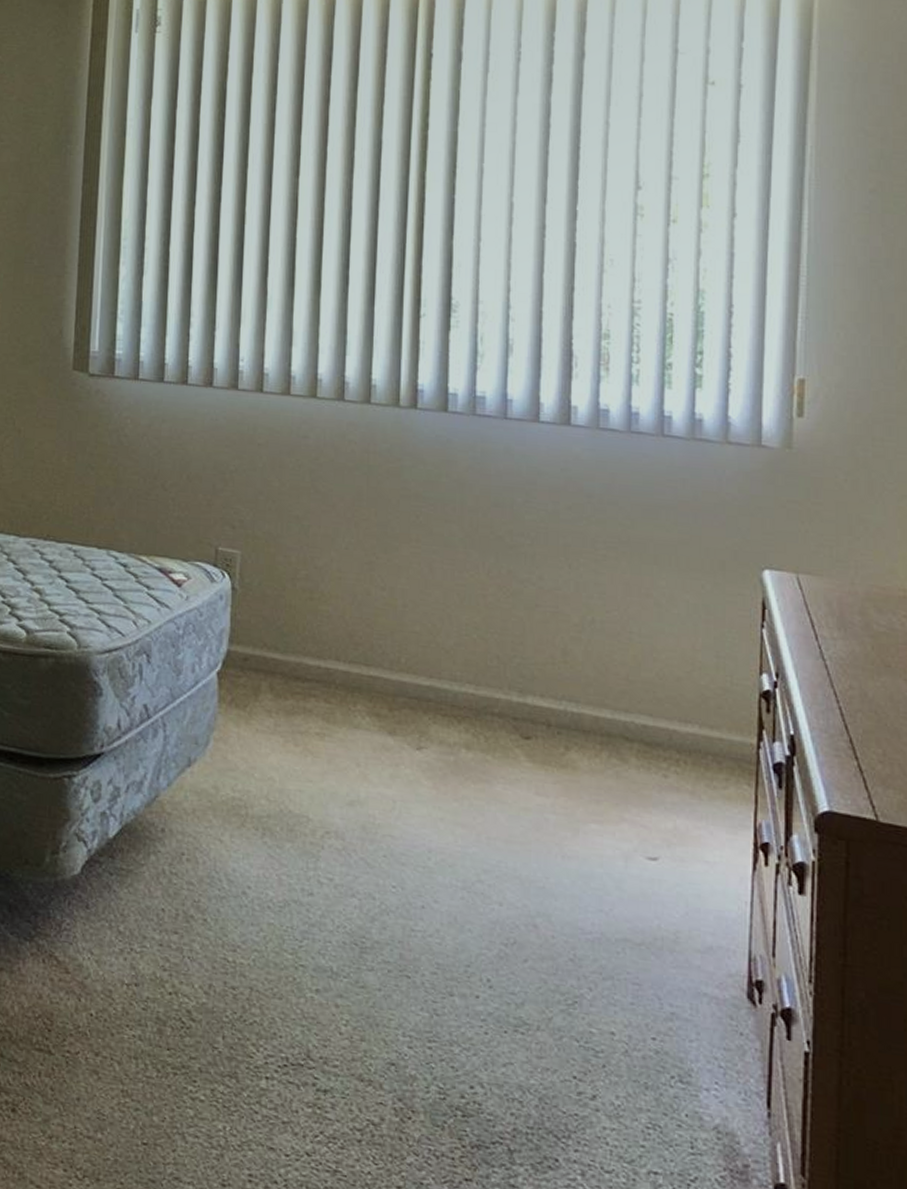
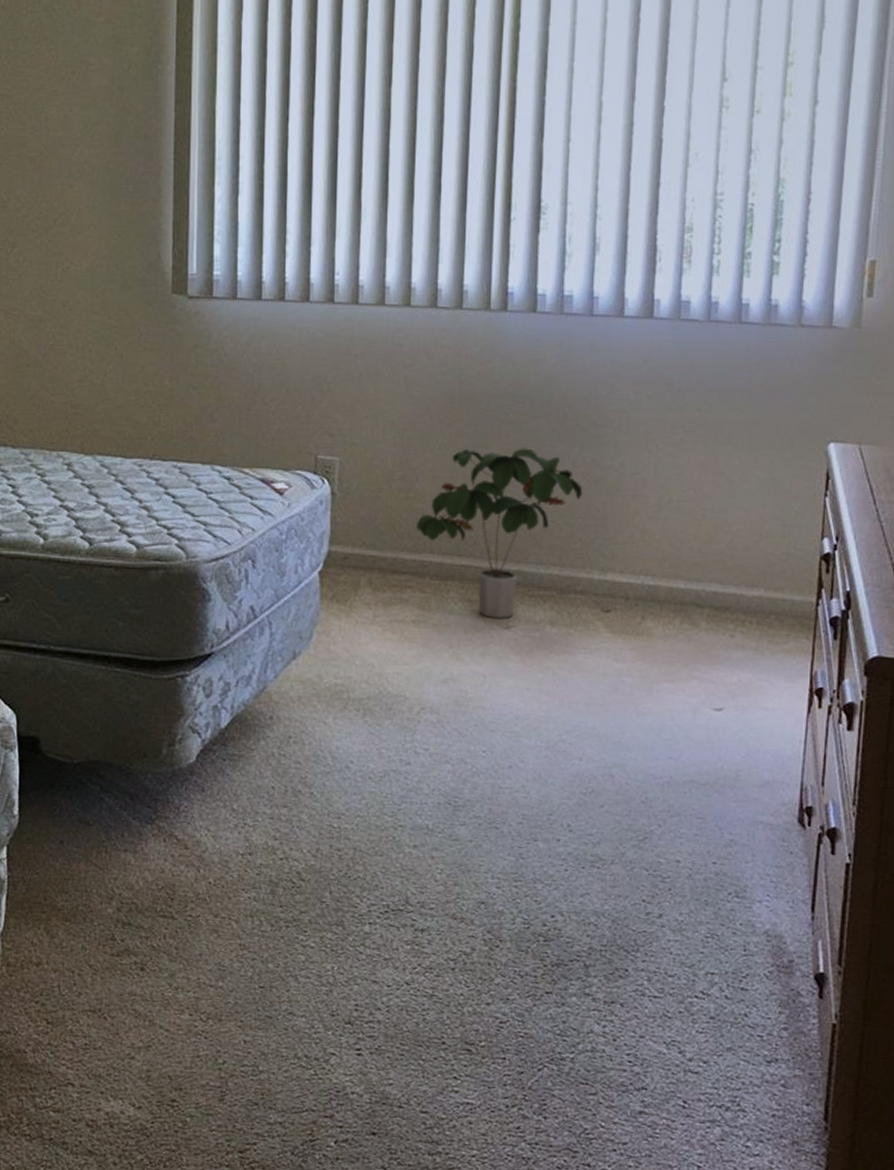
potted plant: none [320,549,499,738] -> present [415,448,583,618]

